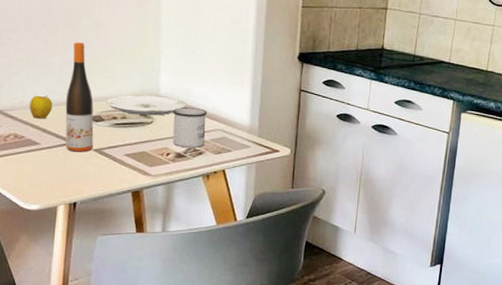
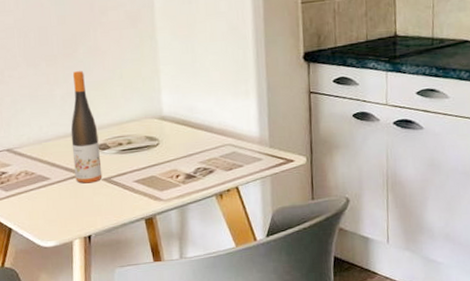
apple: present [30,94,52,119] -> none [37,128,59,154]
plate: present [107,95,187,116] -> none [111,116,191,139]
mug: present [172,107,208,147] -> none [177,124,214,167]

